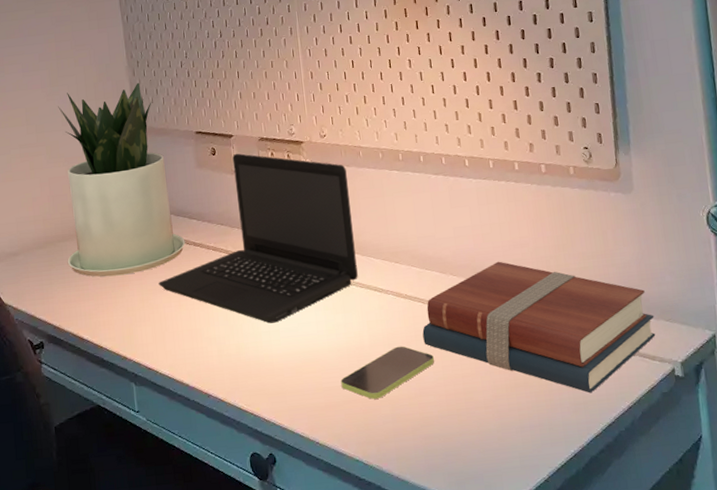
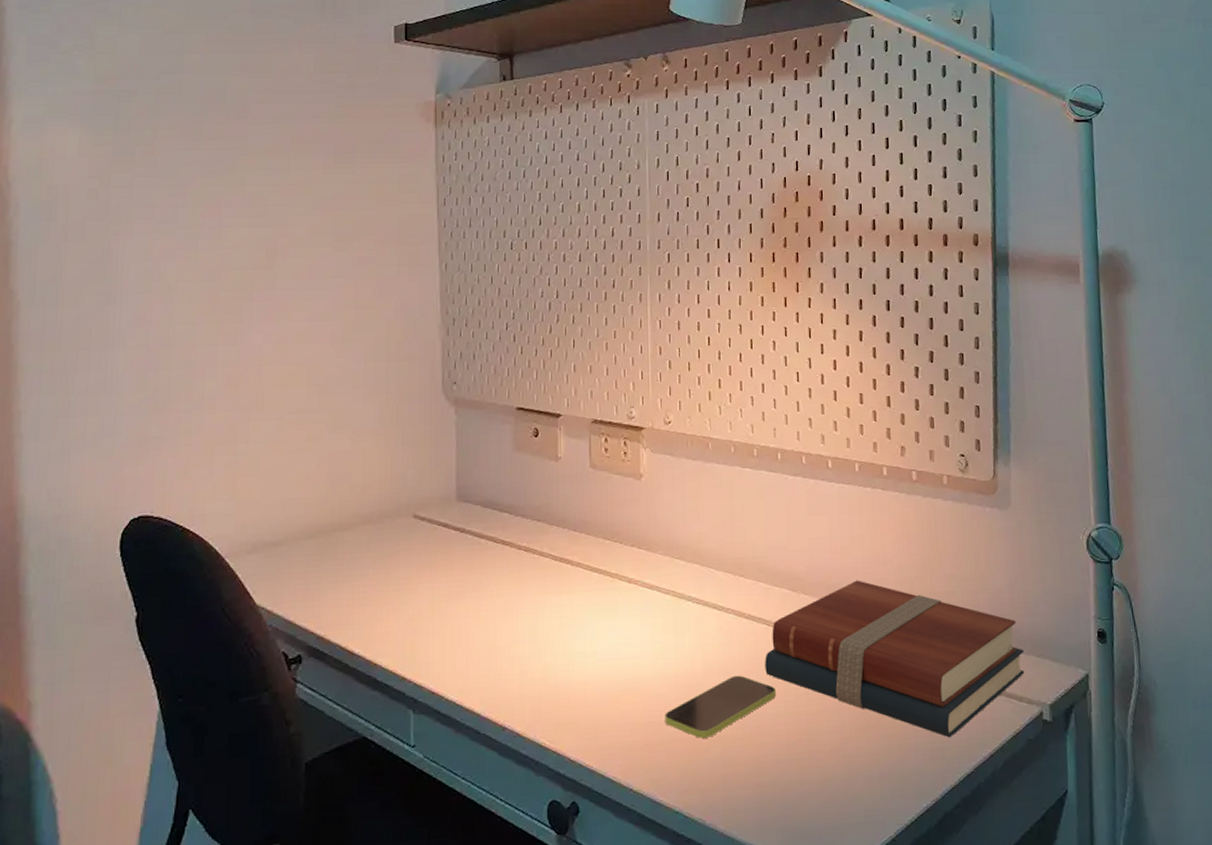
planter: present [58,82,185,277] -> none [342,344,492,578]
laptop: present [158,153,358,324] -> none [454,436,695,643]

